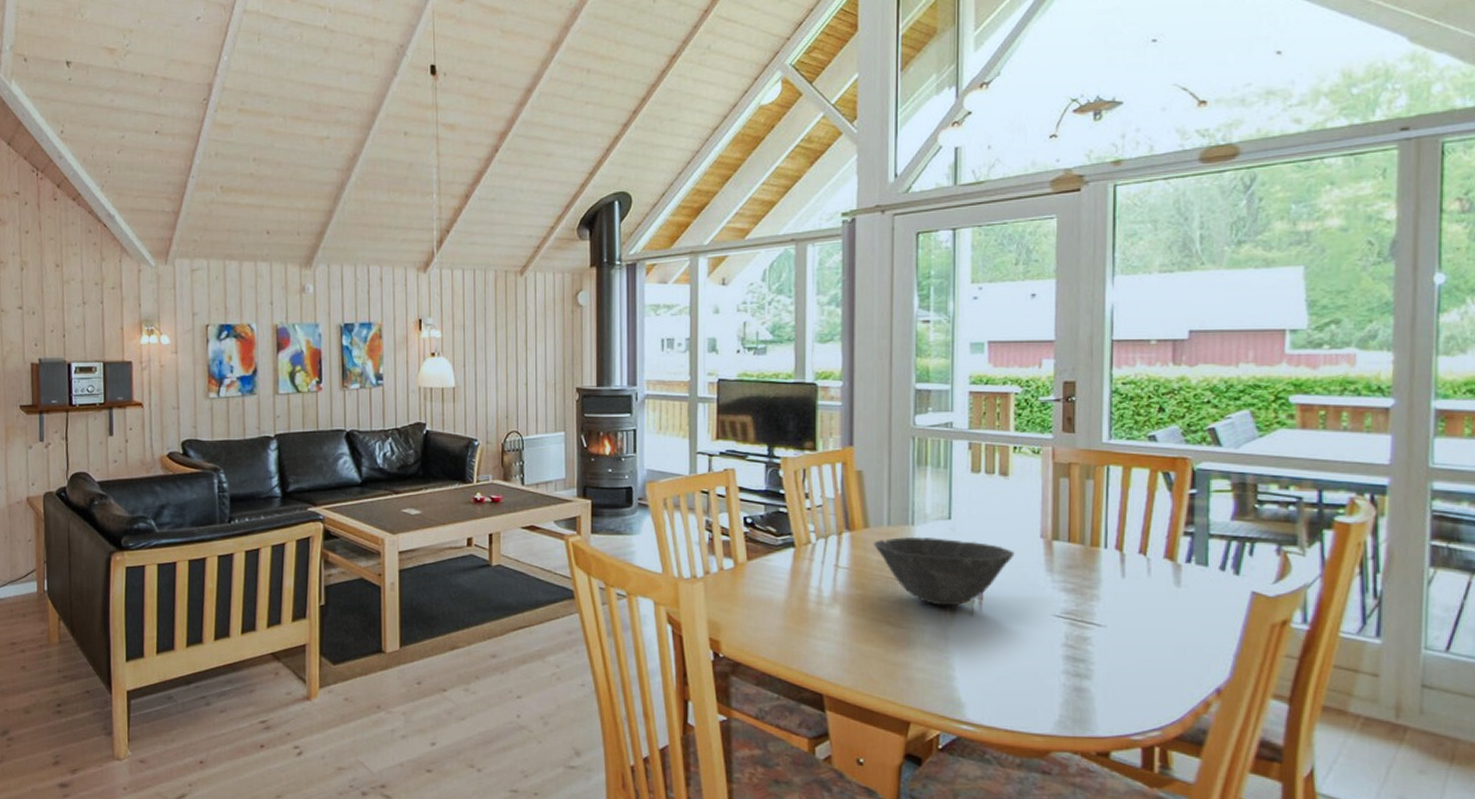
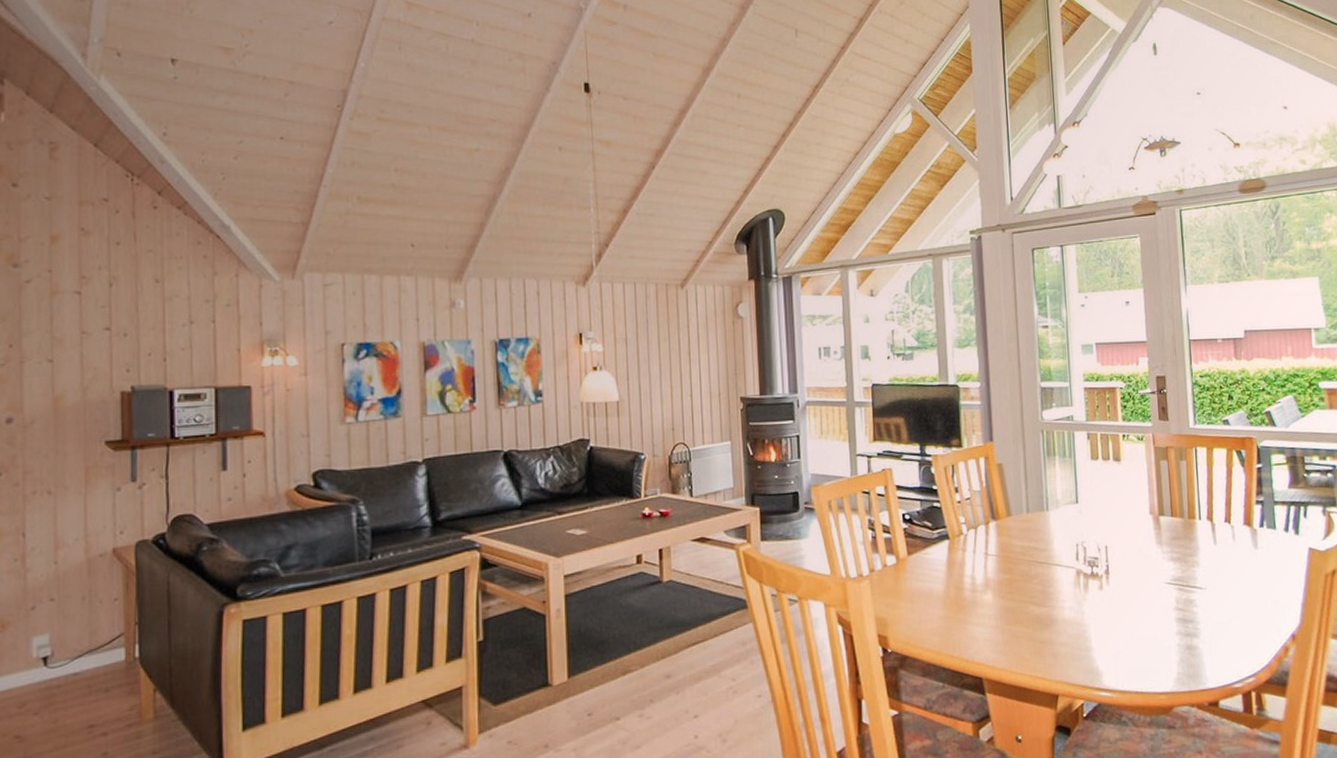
bowl: present [873,536,1015,606] -> none [1016,520,1131,583]

